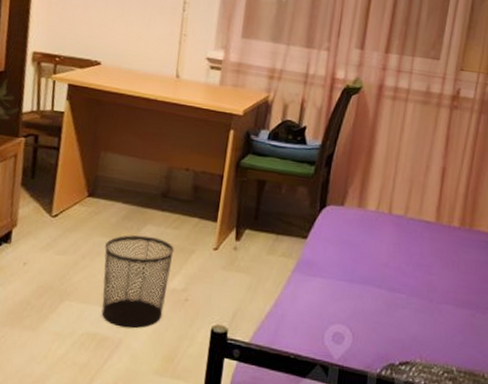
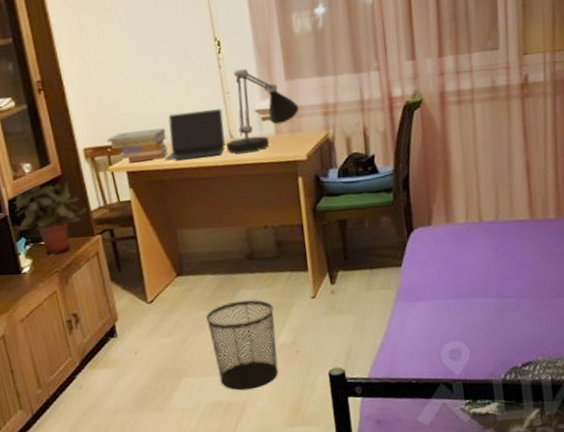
books: none [58,45,117,81] -> present [107,128,169,163]
laptop: none [108,41,176,91] -> present [165,109,226,161]
desk lamp: none [170,17,248,95] -> present [226,69,299,153]

